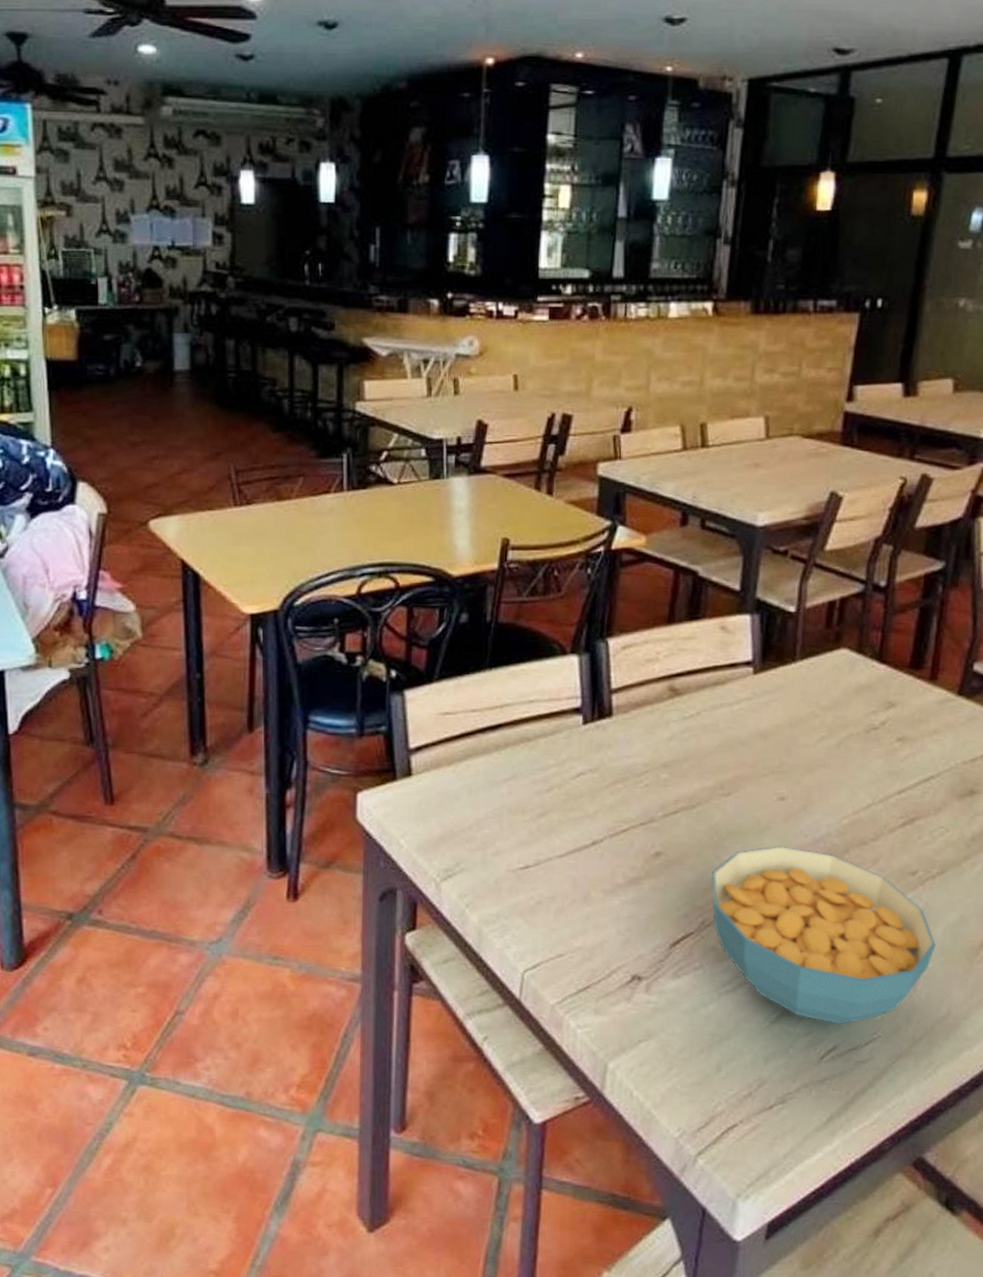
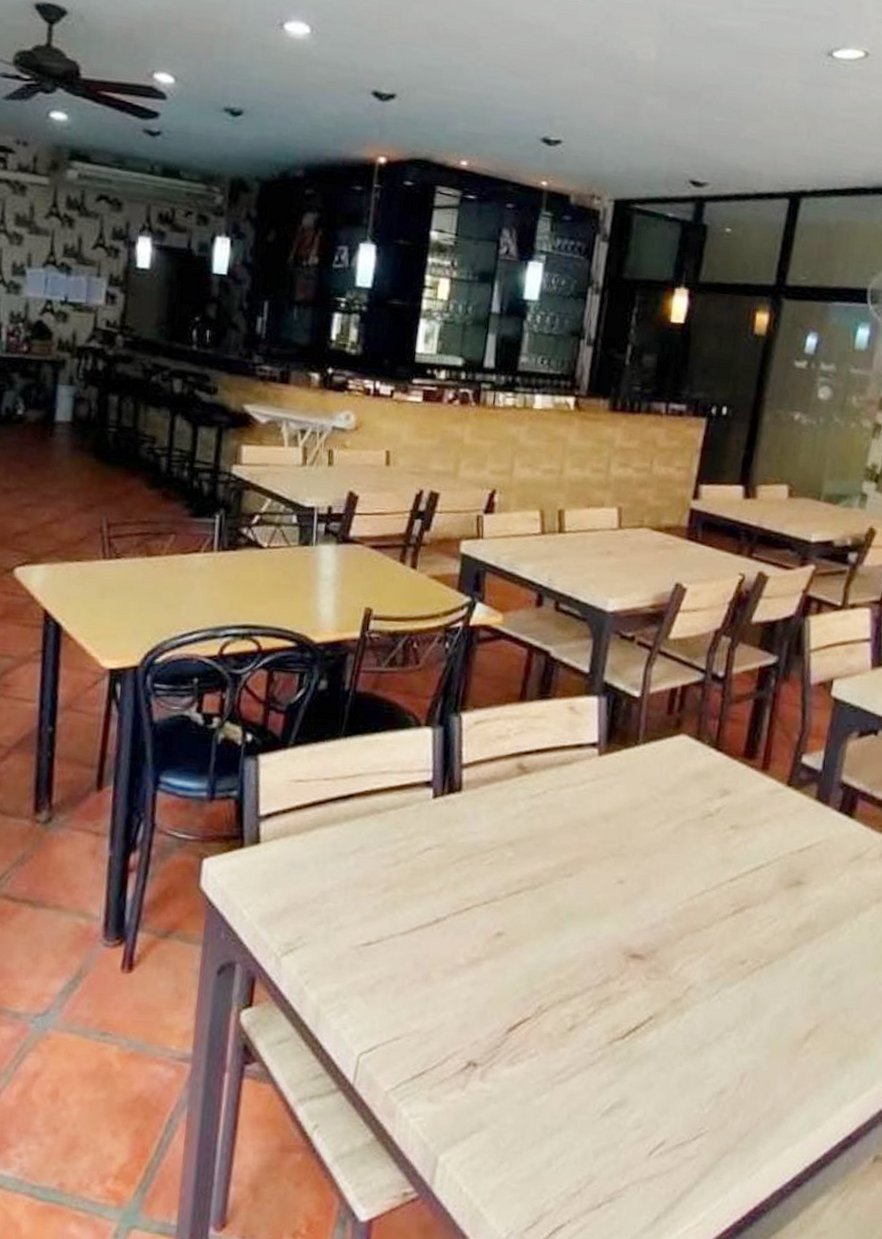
cereal bowl: present [711,845,937,1025] -> none [550,929,763,1119]

